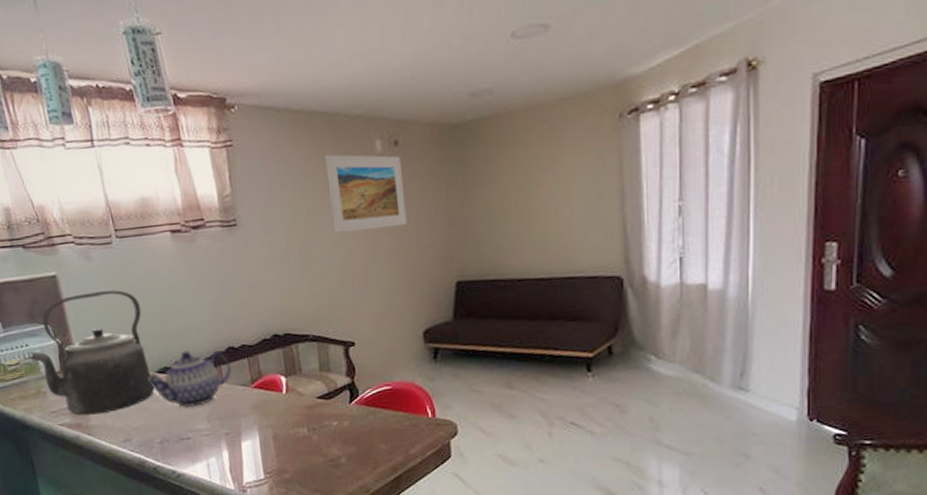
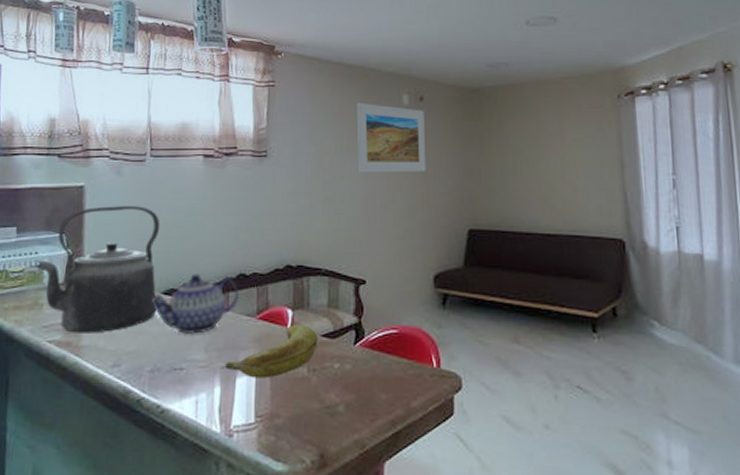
banana: none [228,389,315,441] -> present [224,325,319,379]

